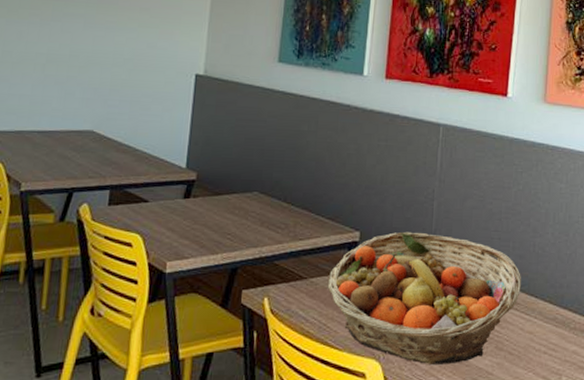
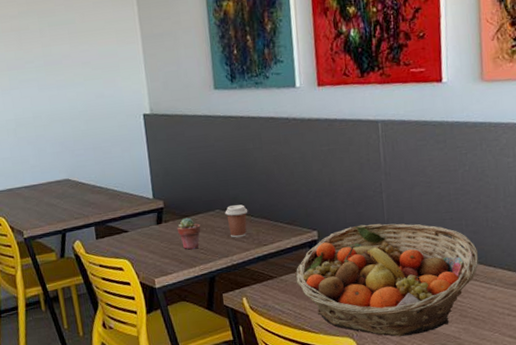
potted succulent: none [206,195,233,233] -> present [177,217,201,250]
coffee cup: none [263,190,289,227] -> present [225,204,248,238]

